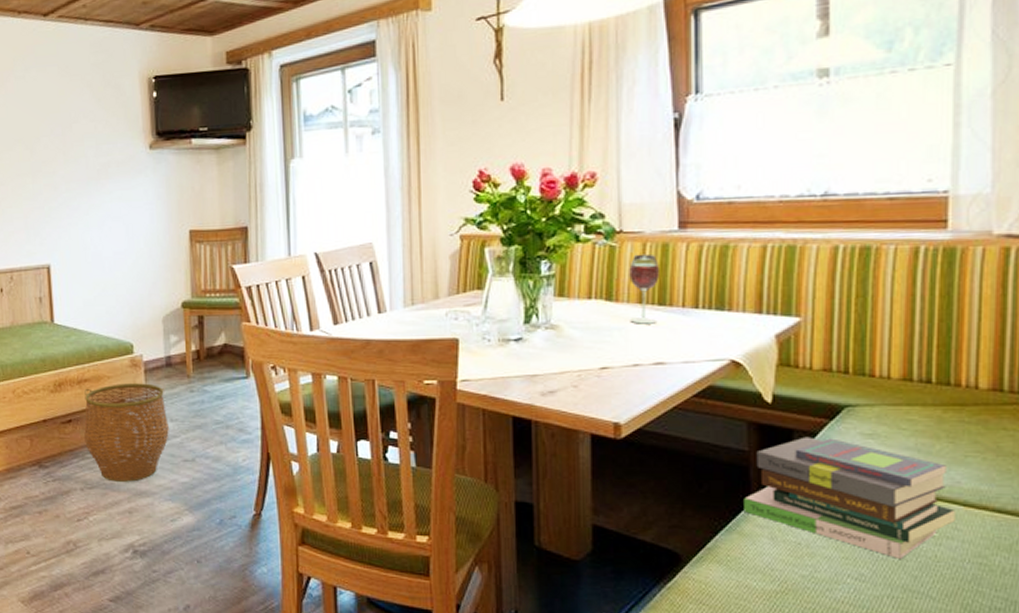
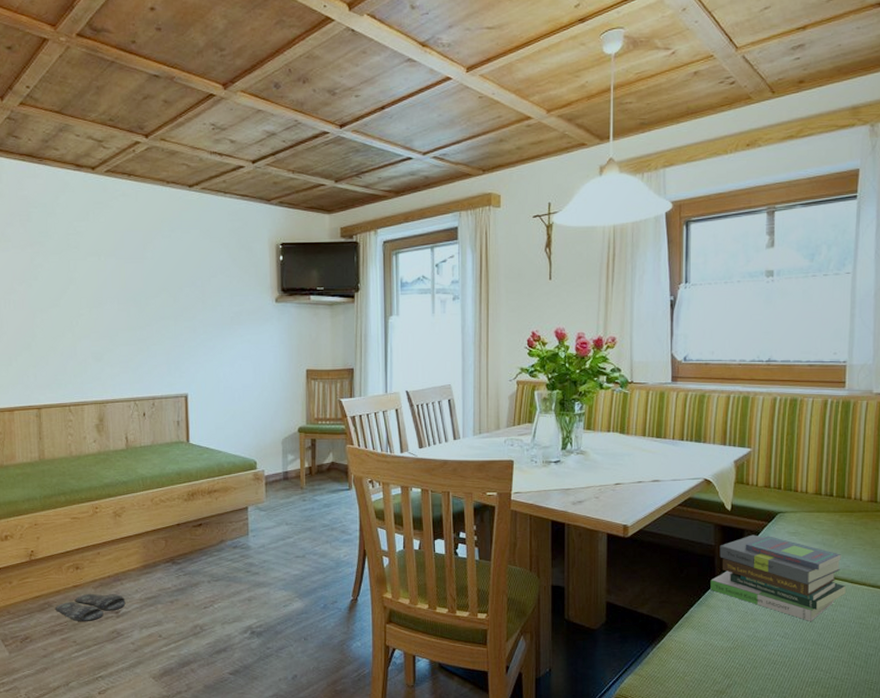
basket: present [84,383,169,482] -> none [212,494,284,575]
wineglass: present [629,254,661,324] -> none [637,399,659,452]

